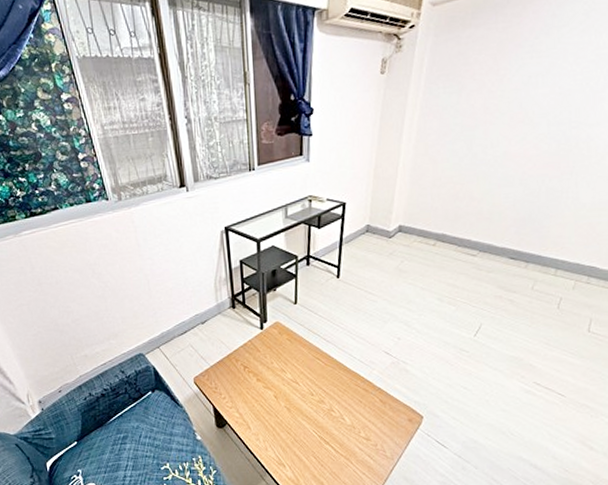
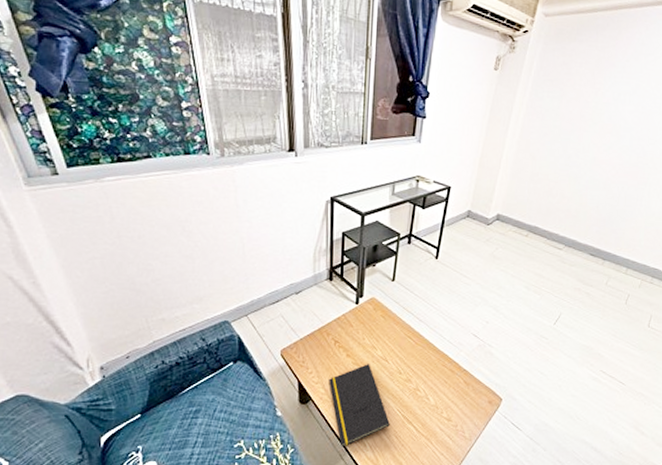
notepad: none [242,387,307,469] -> present [329,364,390,448]

